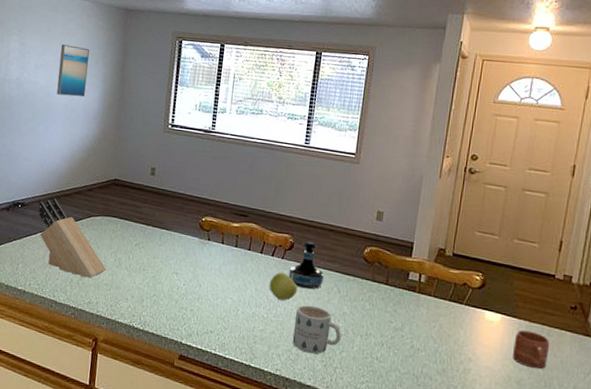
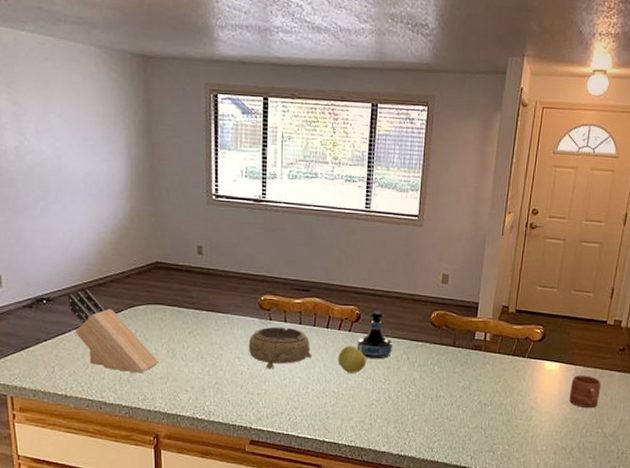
wall art: present [56,44,89,97] -> none [66,103,107,168]
decorative bowl: none [186,247,245,288] -> present [248,326,312,370]
mug: present [292,305,341,354] -> none [365,375,412,422]

